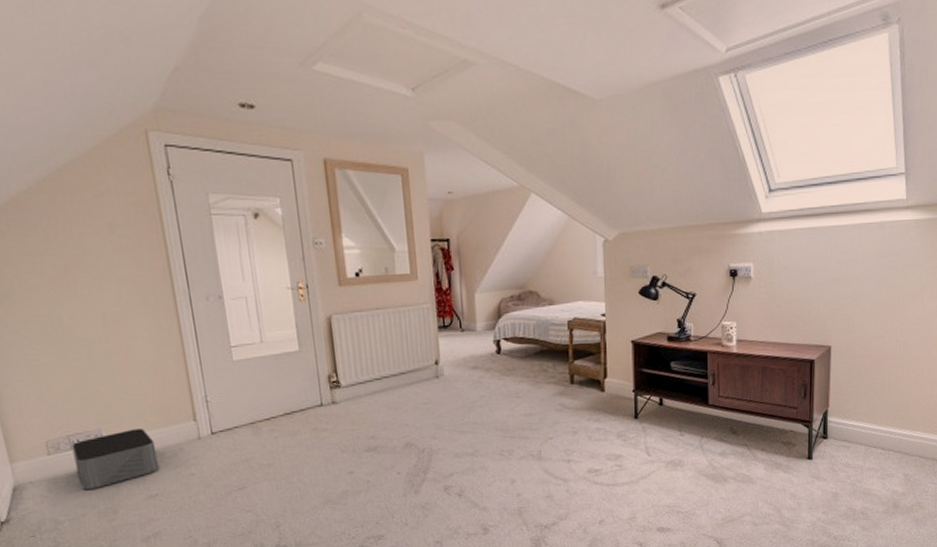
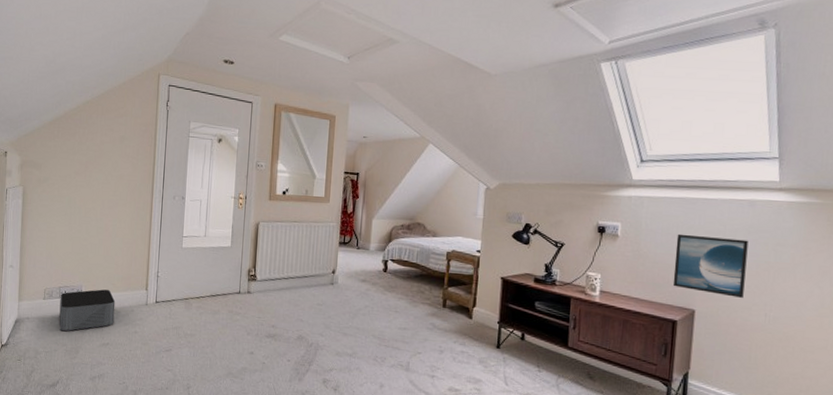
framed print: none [808,266,879,327] -> present [672,233,749,298]

